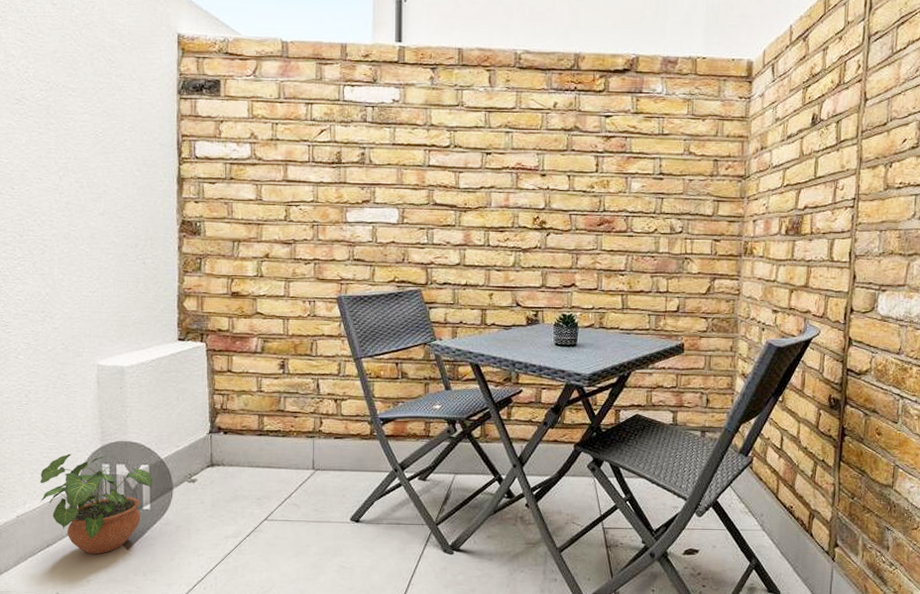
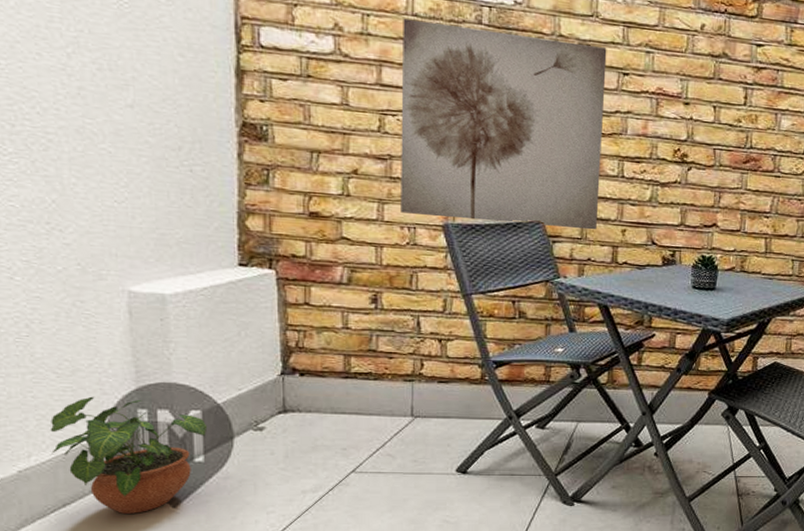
wall art: none [303,123,472,296] -> present [401,18,607,230]

